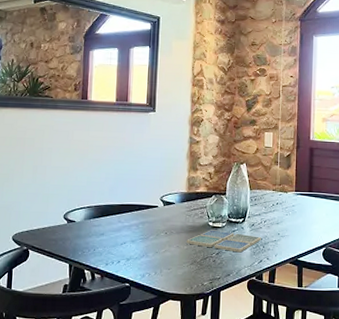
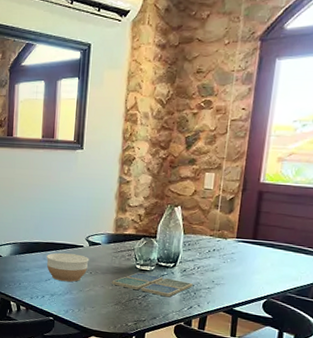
bowl: none [122,214,164,245] -> present [46,252,89,282]

